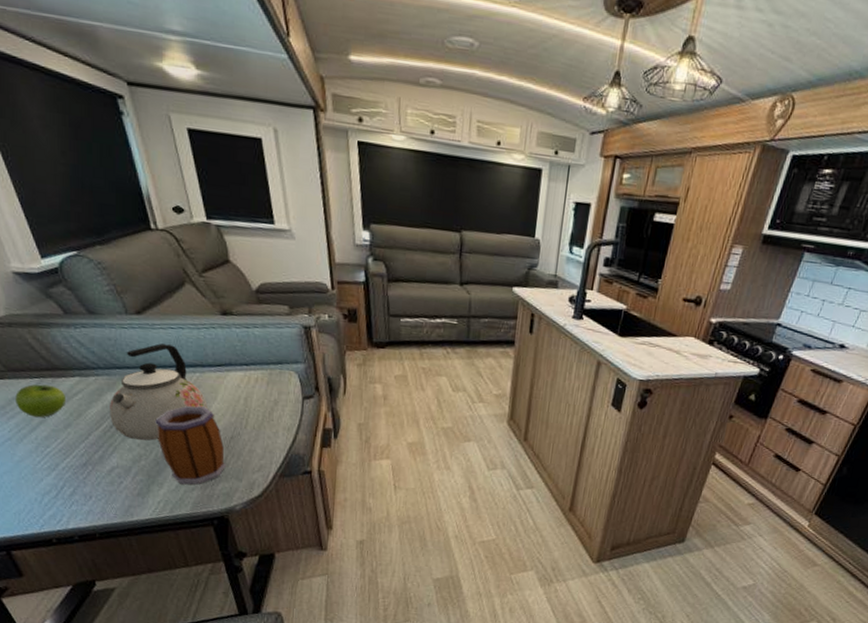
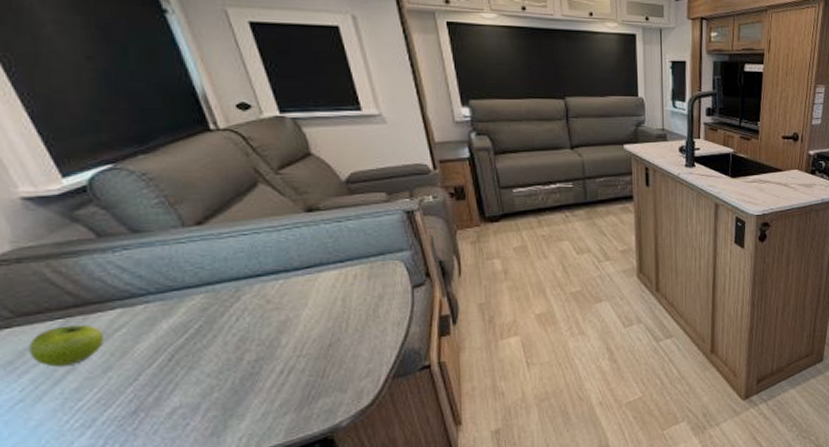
kettle: present [110,343,208,441] -> none [166,253,297,370]
mug: present [155,406,227,485] -> none [229,316,327,411]

